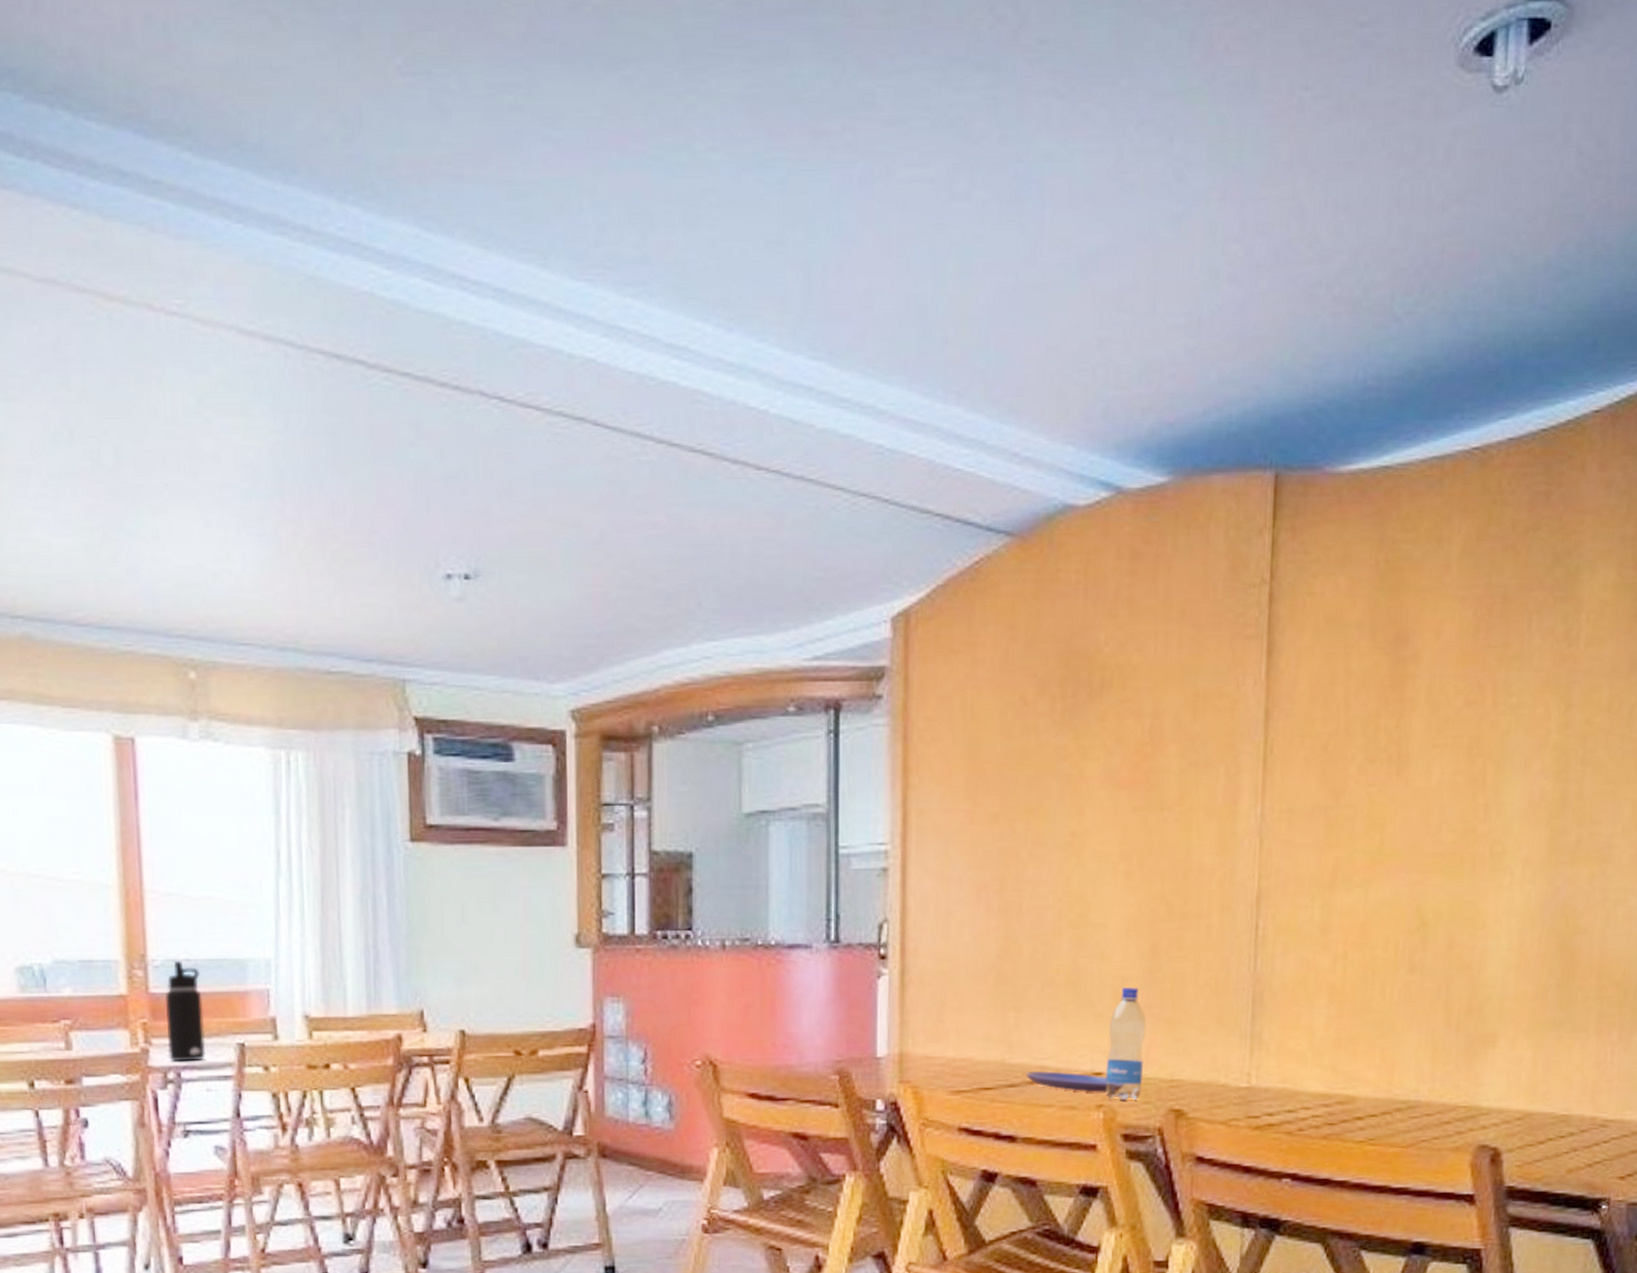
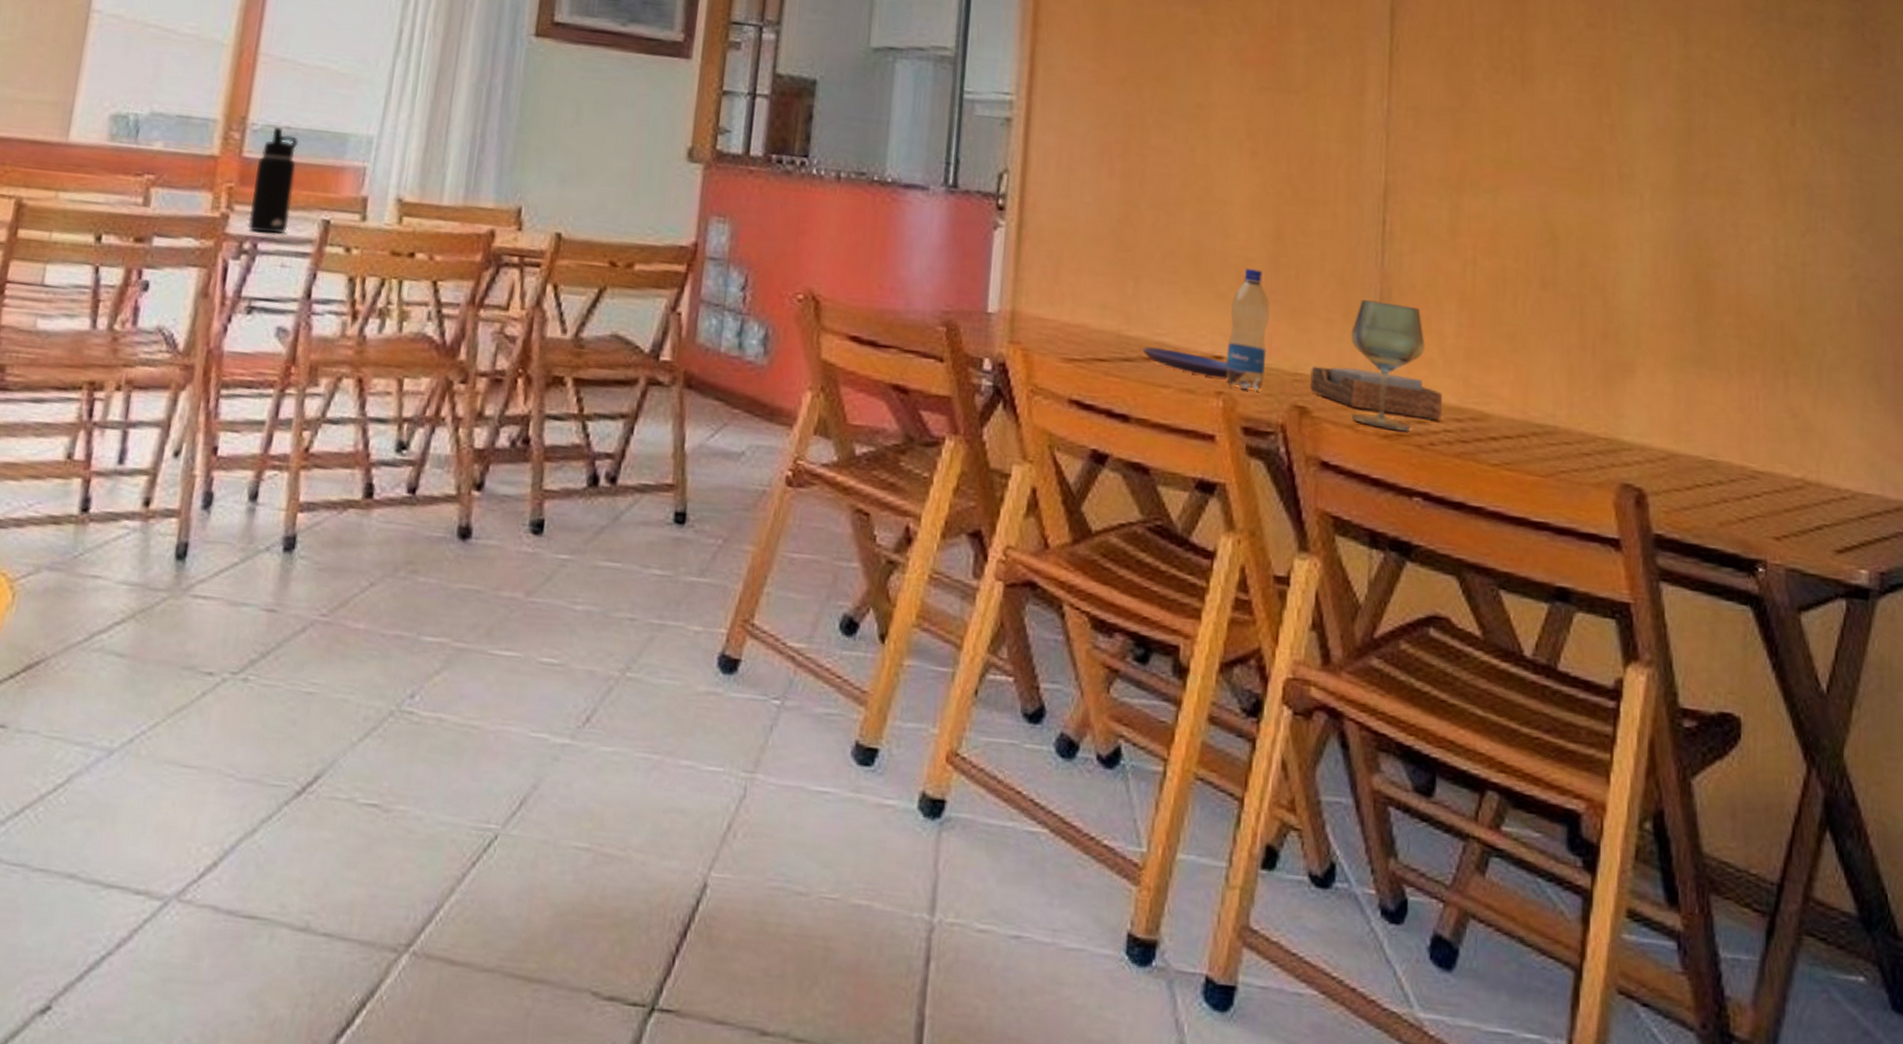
napkin holder: none [1186,1068,1312,1108] -> present [1310,366,1443,420]
wine glass: none [1223,1004,1296,1122] -> present [1350,299,1425,432]

